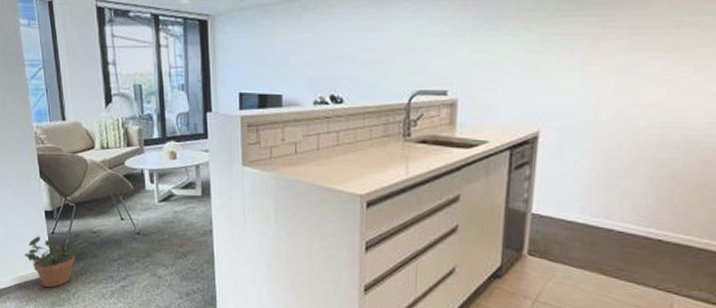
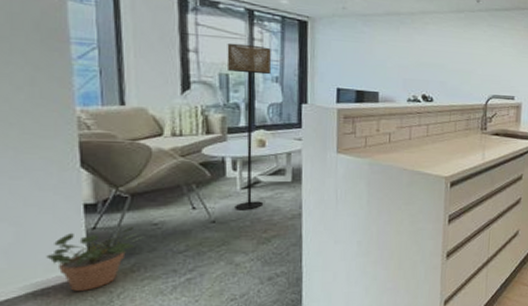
floor lamp: none [138,52,178,224] -> present [226,42,272,210]

